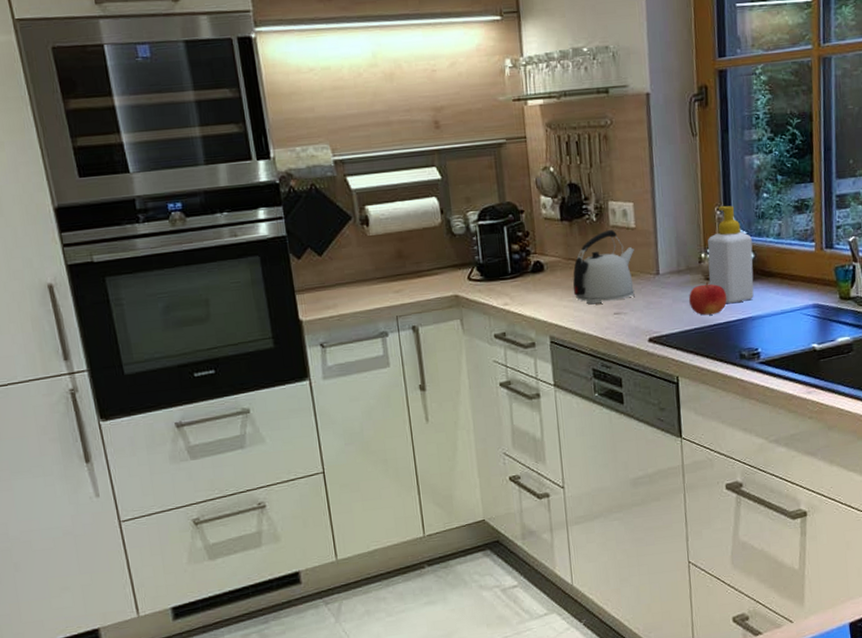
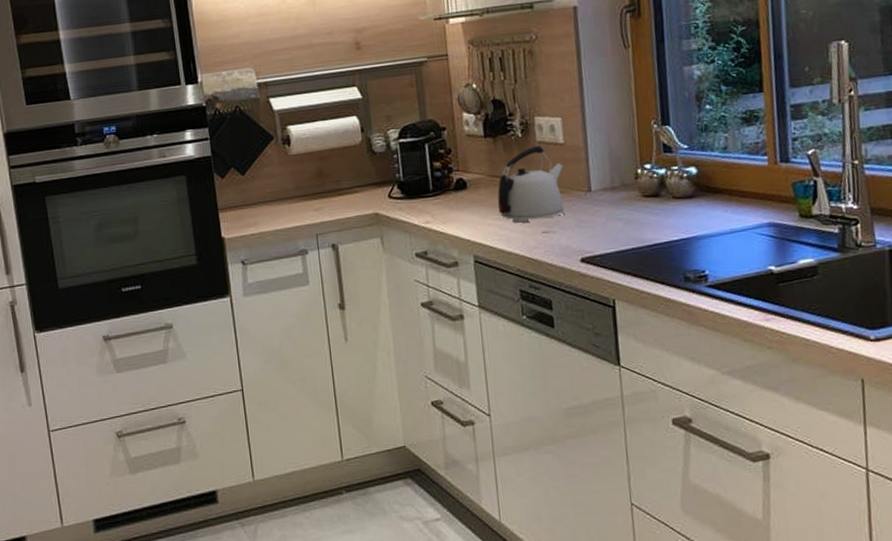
fruit: present [688,281,727,316] -> none [624,198,668,235]
soap bottle: present [707,205,754,304] -> none [644,118,699,223]

